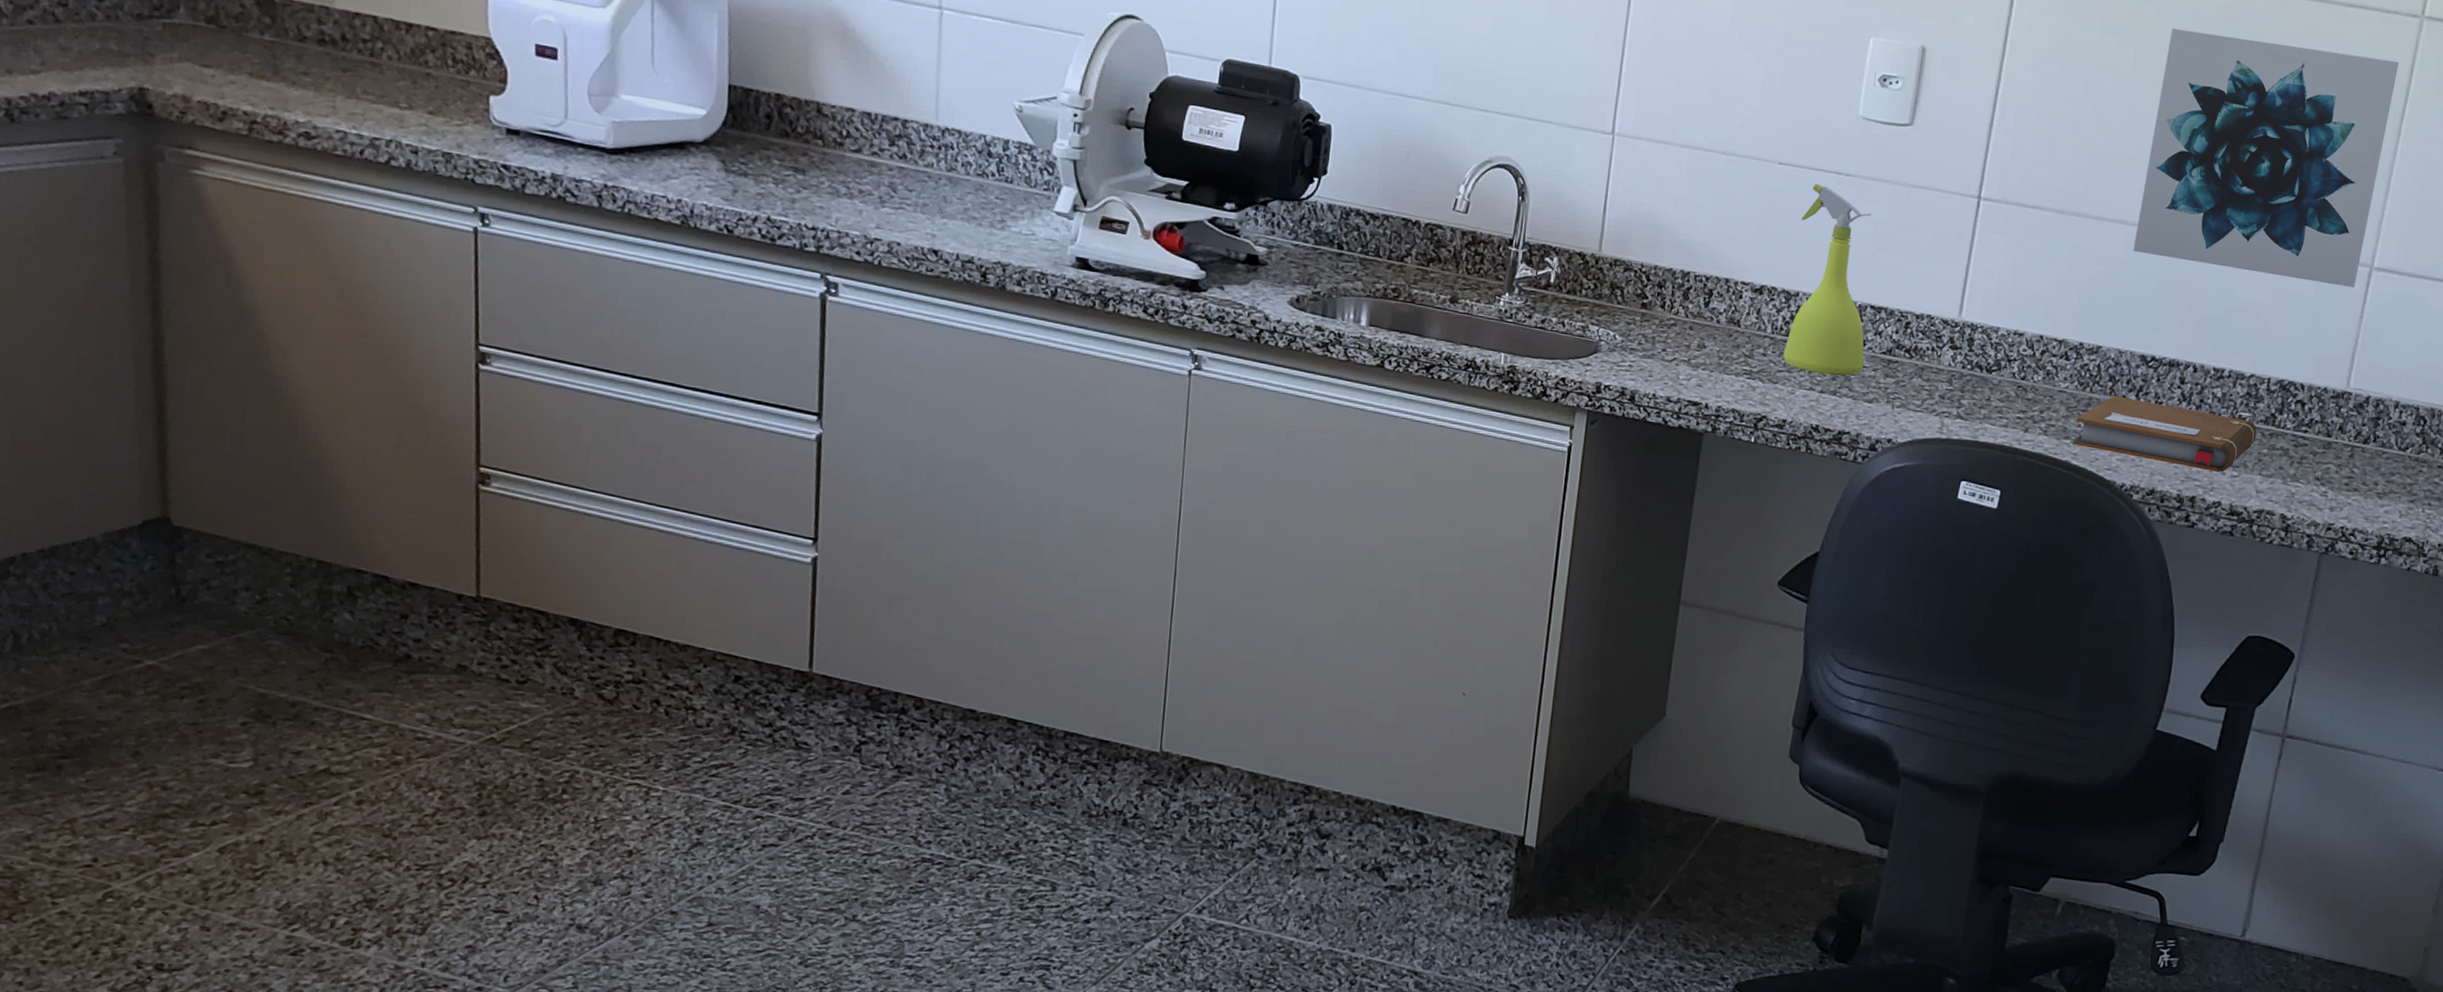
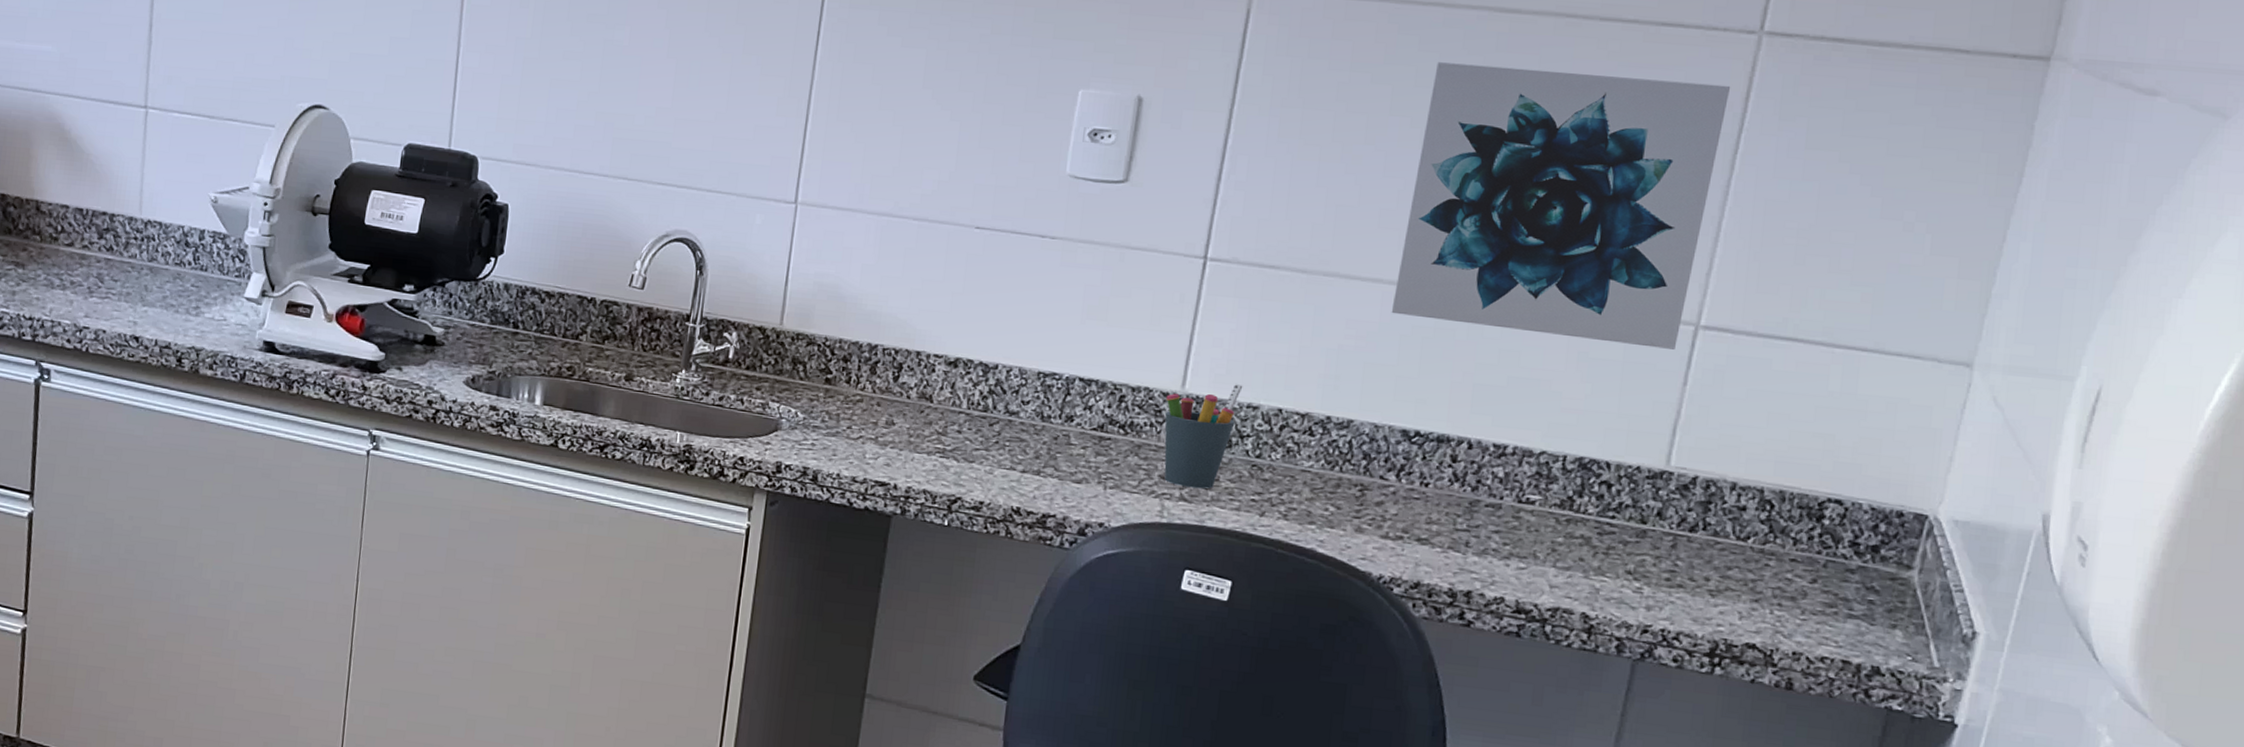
spray bottle: present [1783,183,1872,376] -> none [980,247,1081,455]
pen holder: none [1944,312,2011,408] -> present [1164,383,1243,489]
notebook: present [2073,395,2257,472] -> none [1319,475,1550,564]

